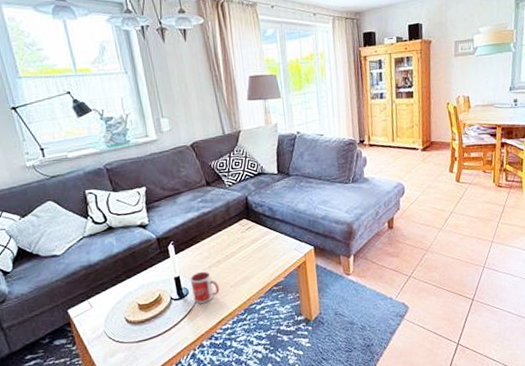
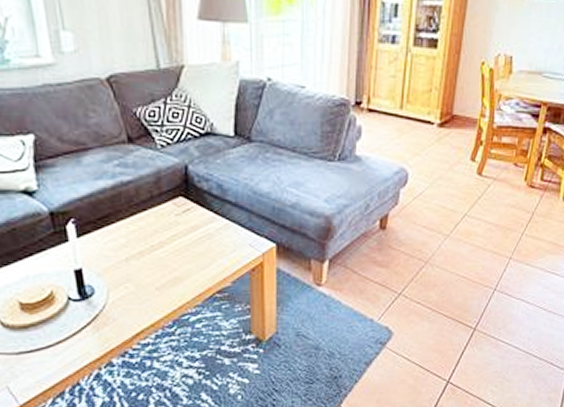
mug: present [190,271,220,303] -> none [97,264,140,308]

